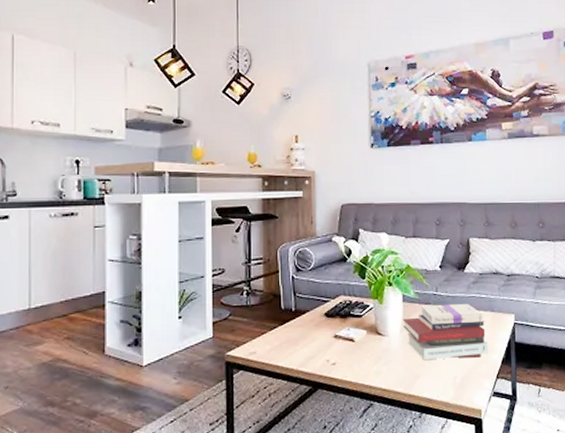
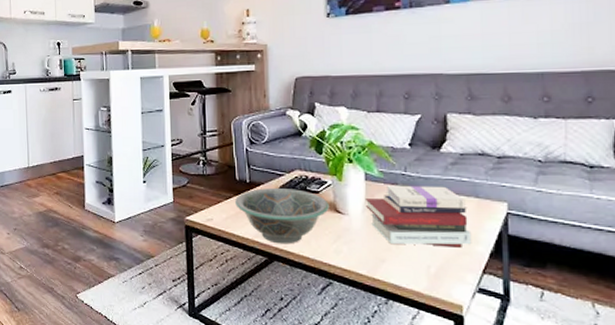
decorative bowl: none [280,314,371,371] -> present [235,187,329,244]

